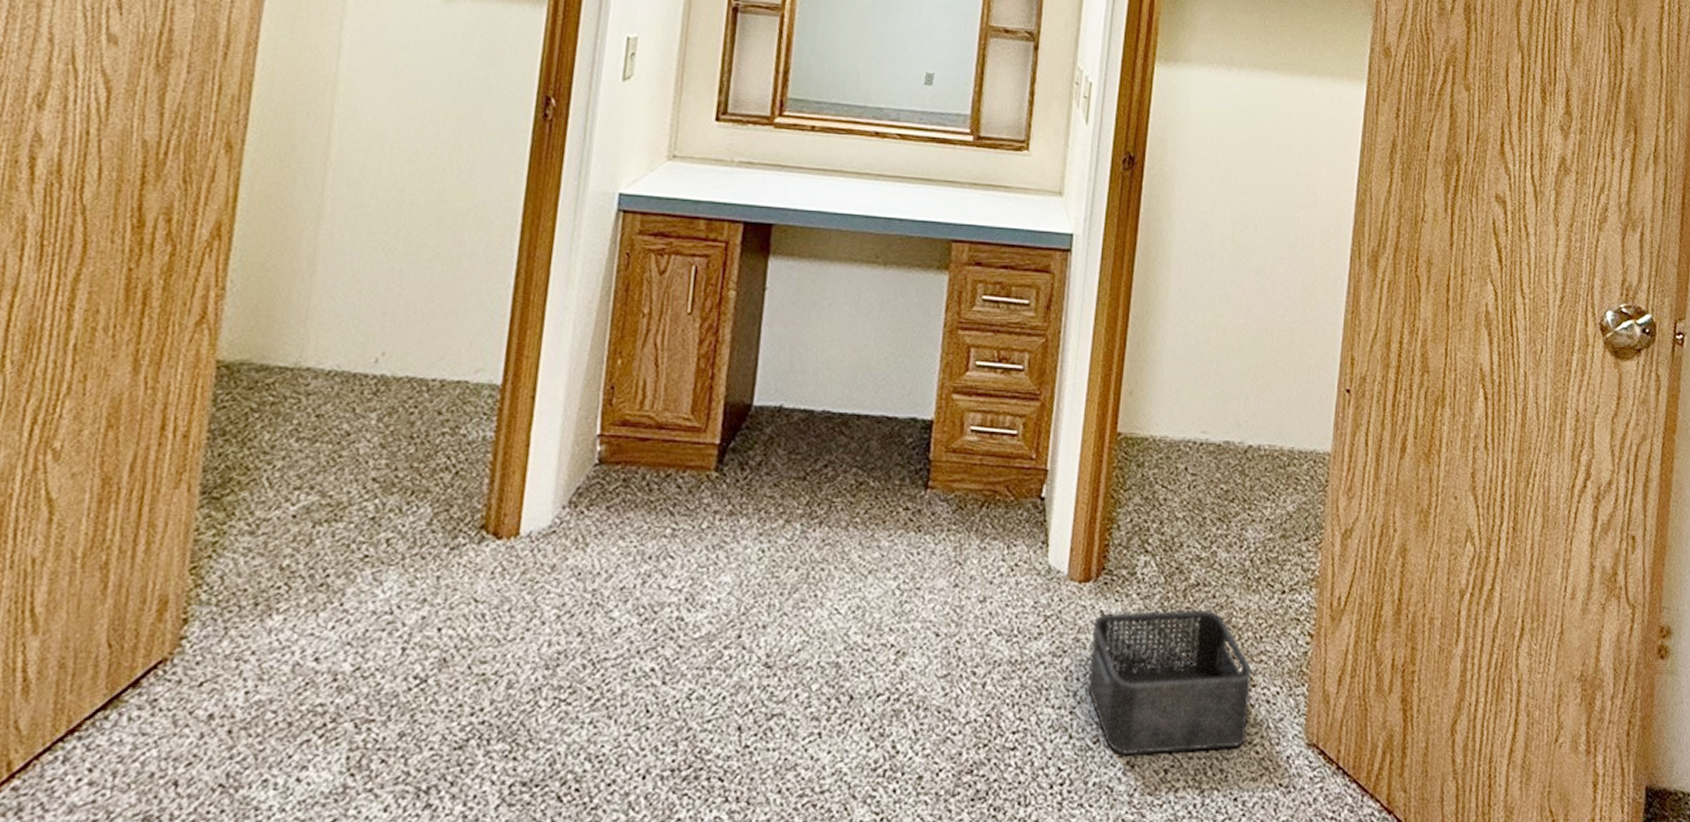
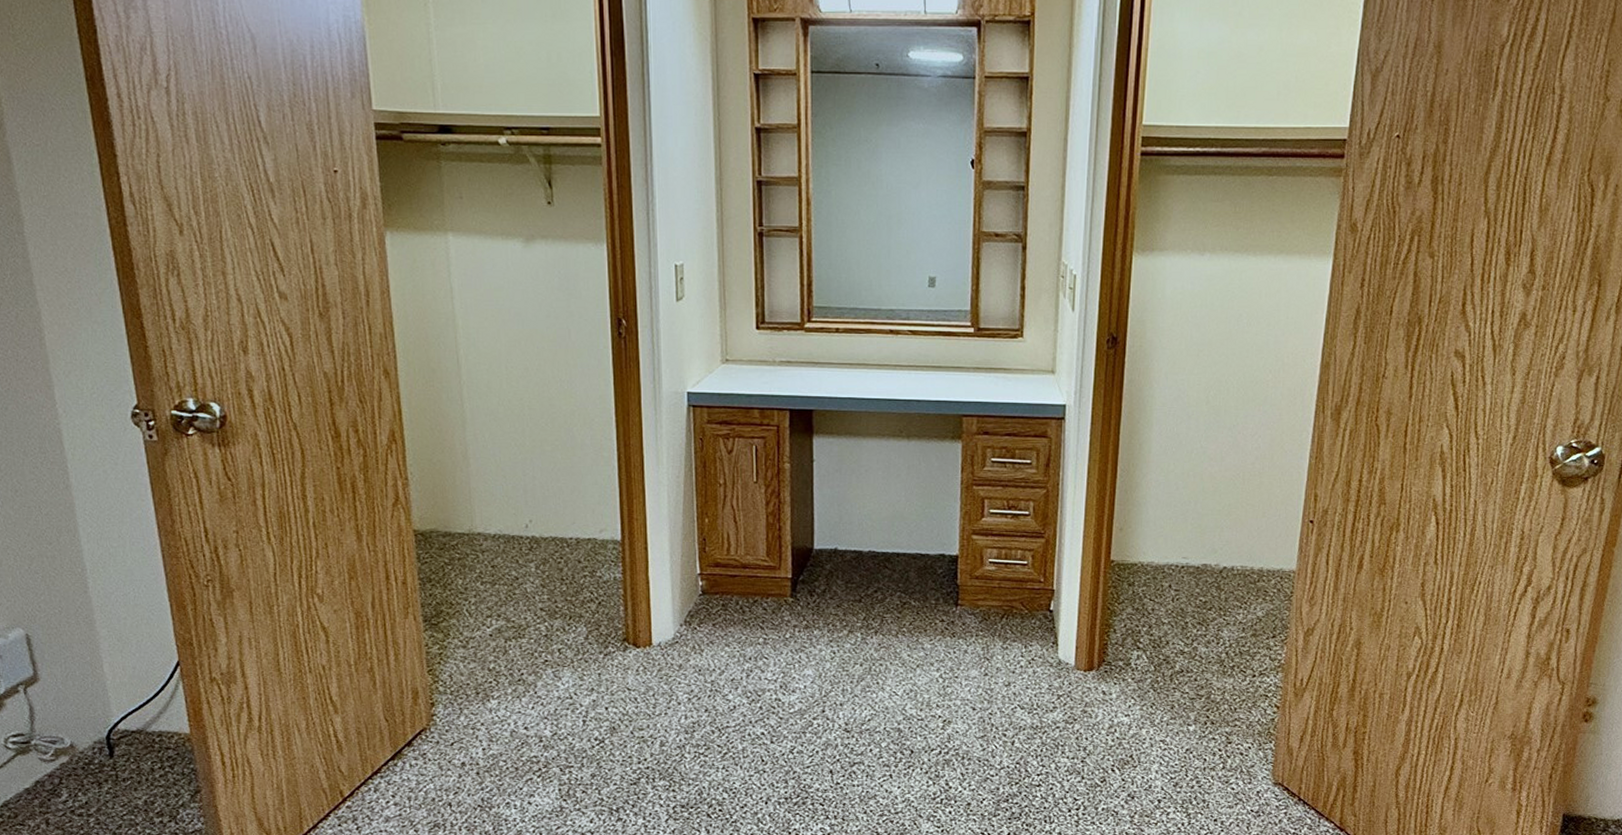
storage bin: present [1087,609,1251,754] -> none [1094,689,1227,790]

